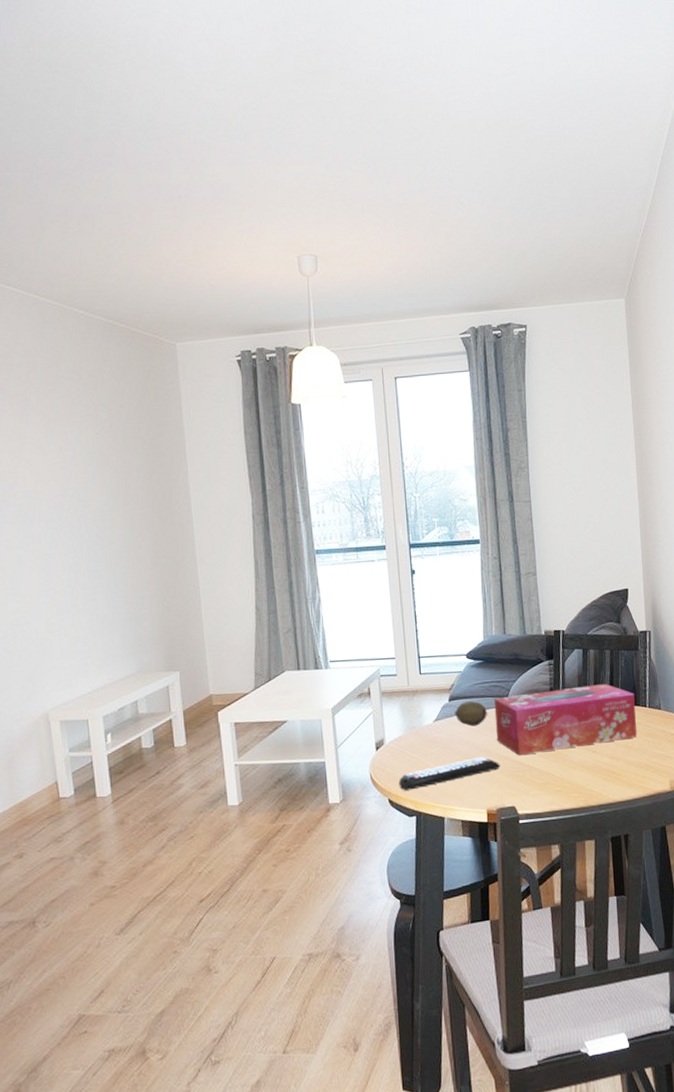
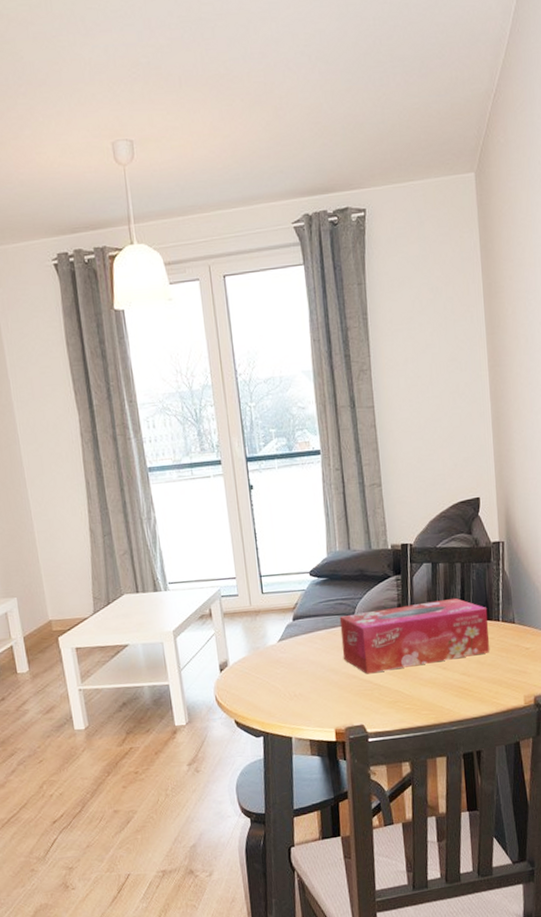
remote control: present [399,757,500,791] -> none [244,676,348,712]
fruit: present [455,701,488,727] -> none [299,620,334,646]

